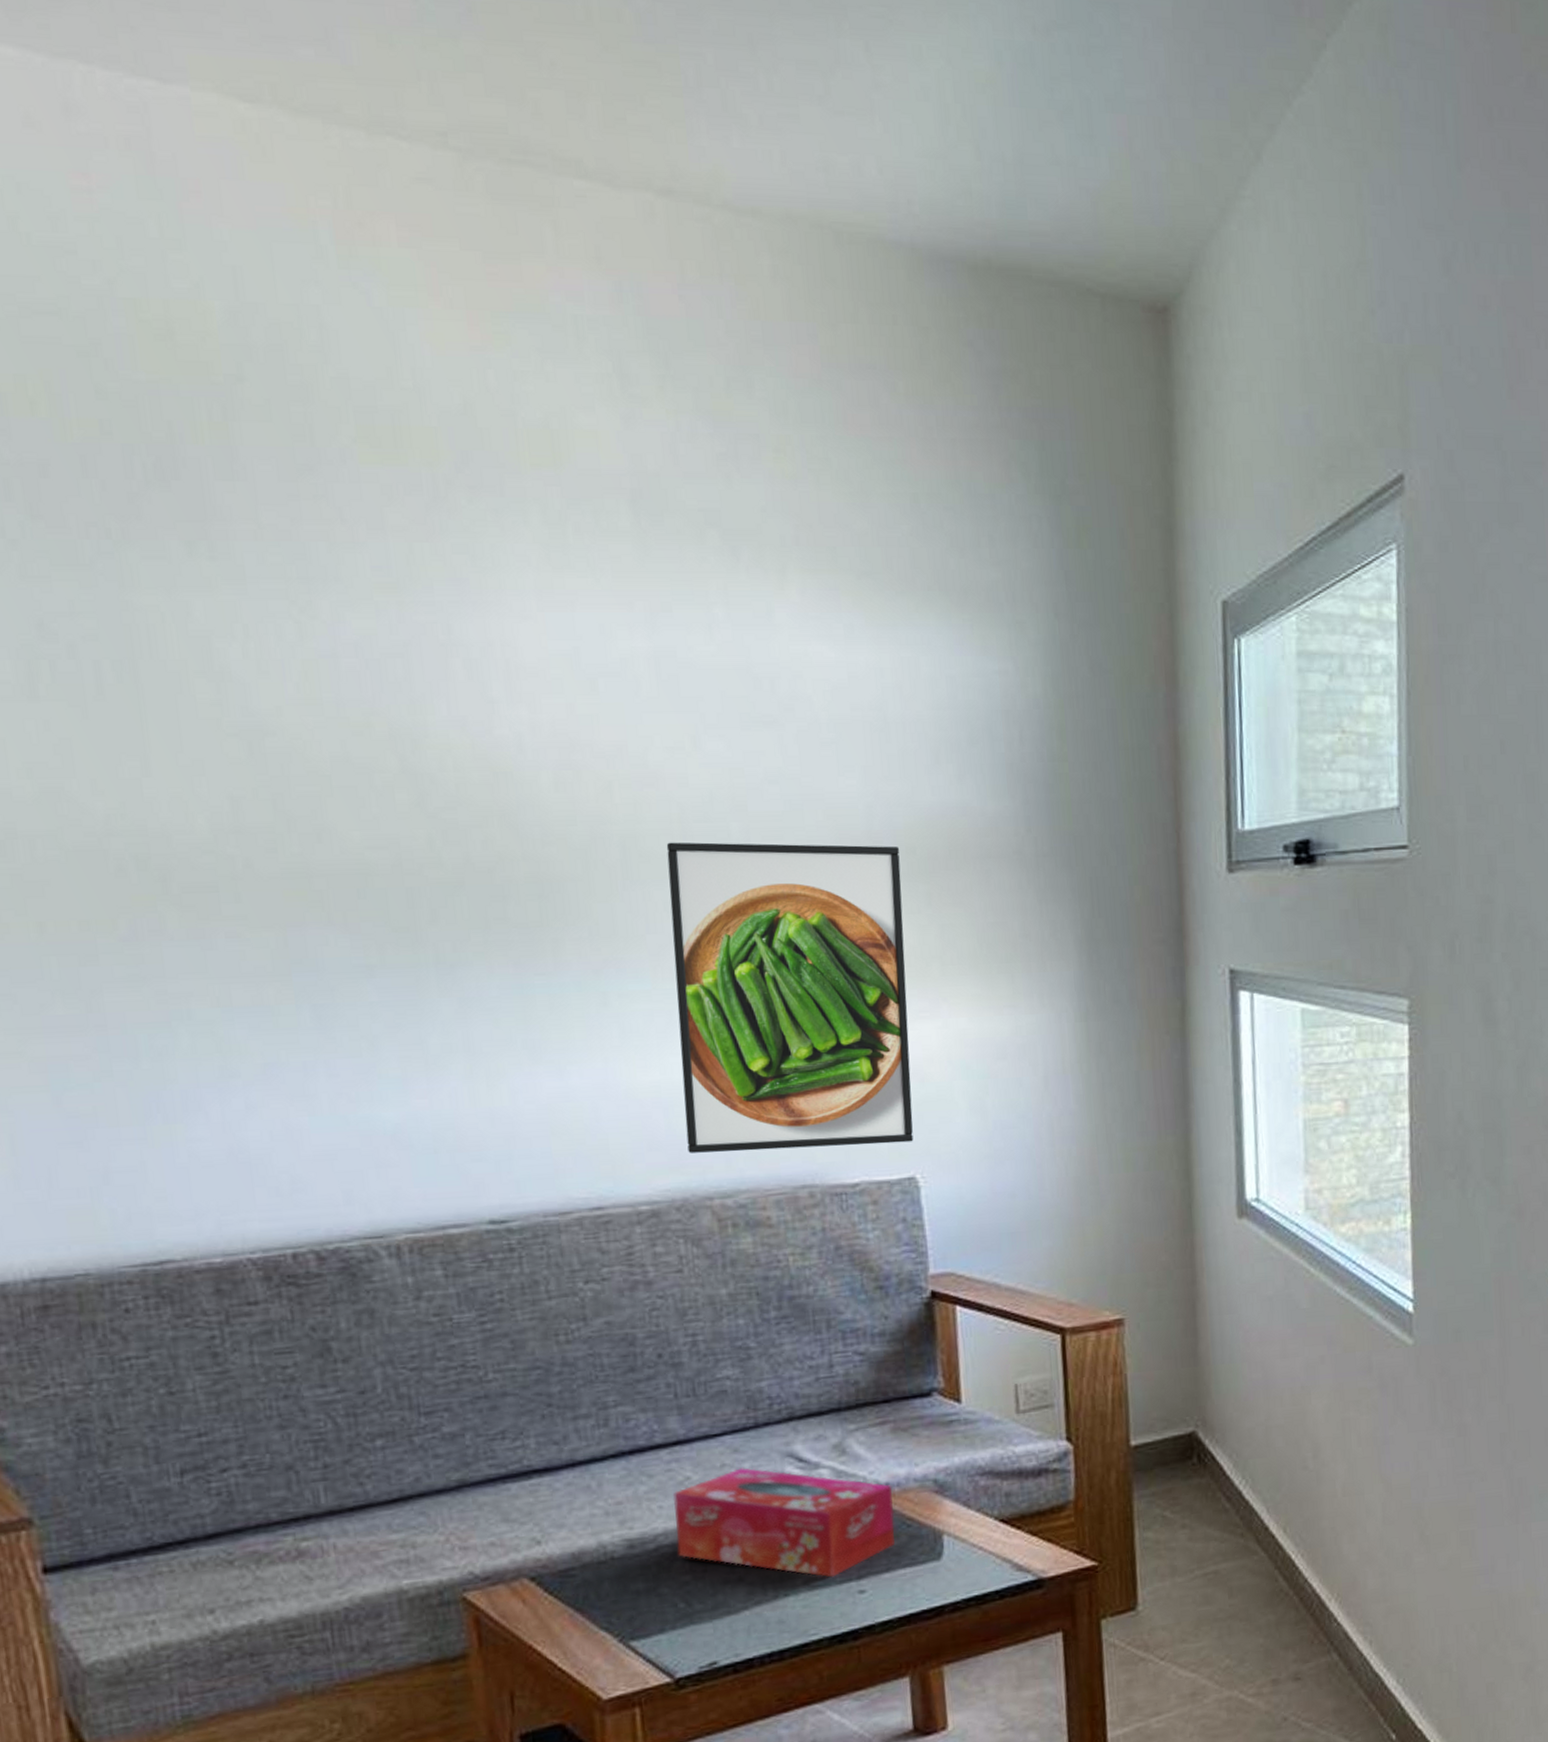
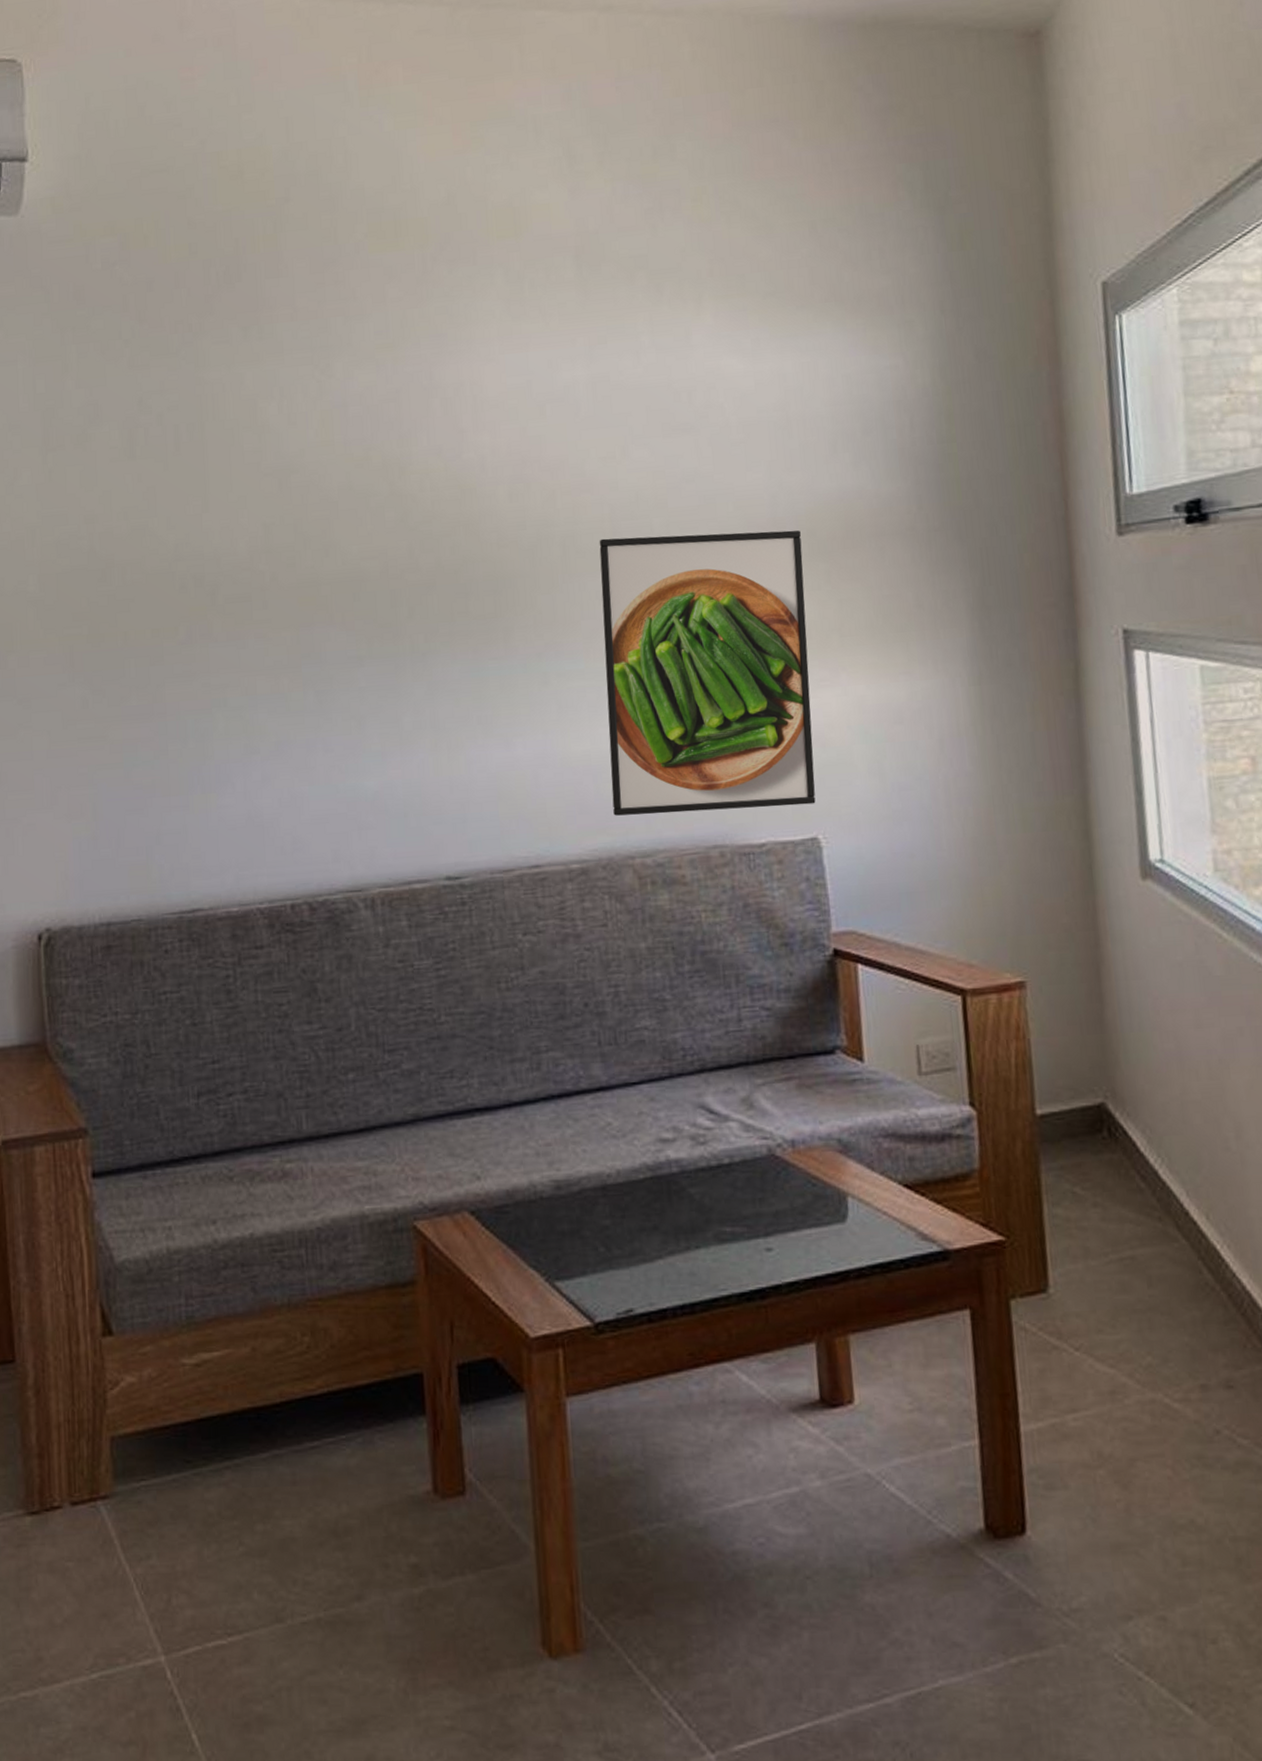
tissue box: present [673,1468,895,1578] -> none [596,1116,801,1233]

